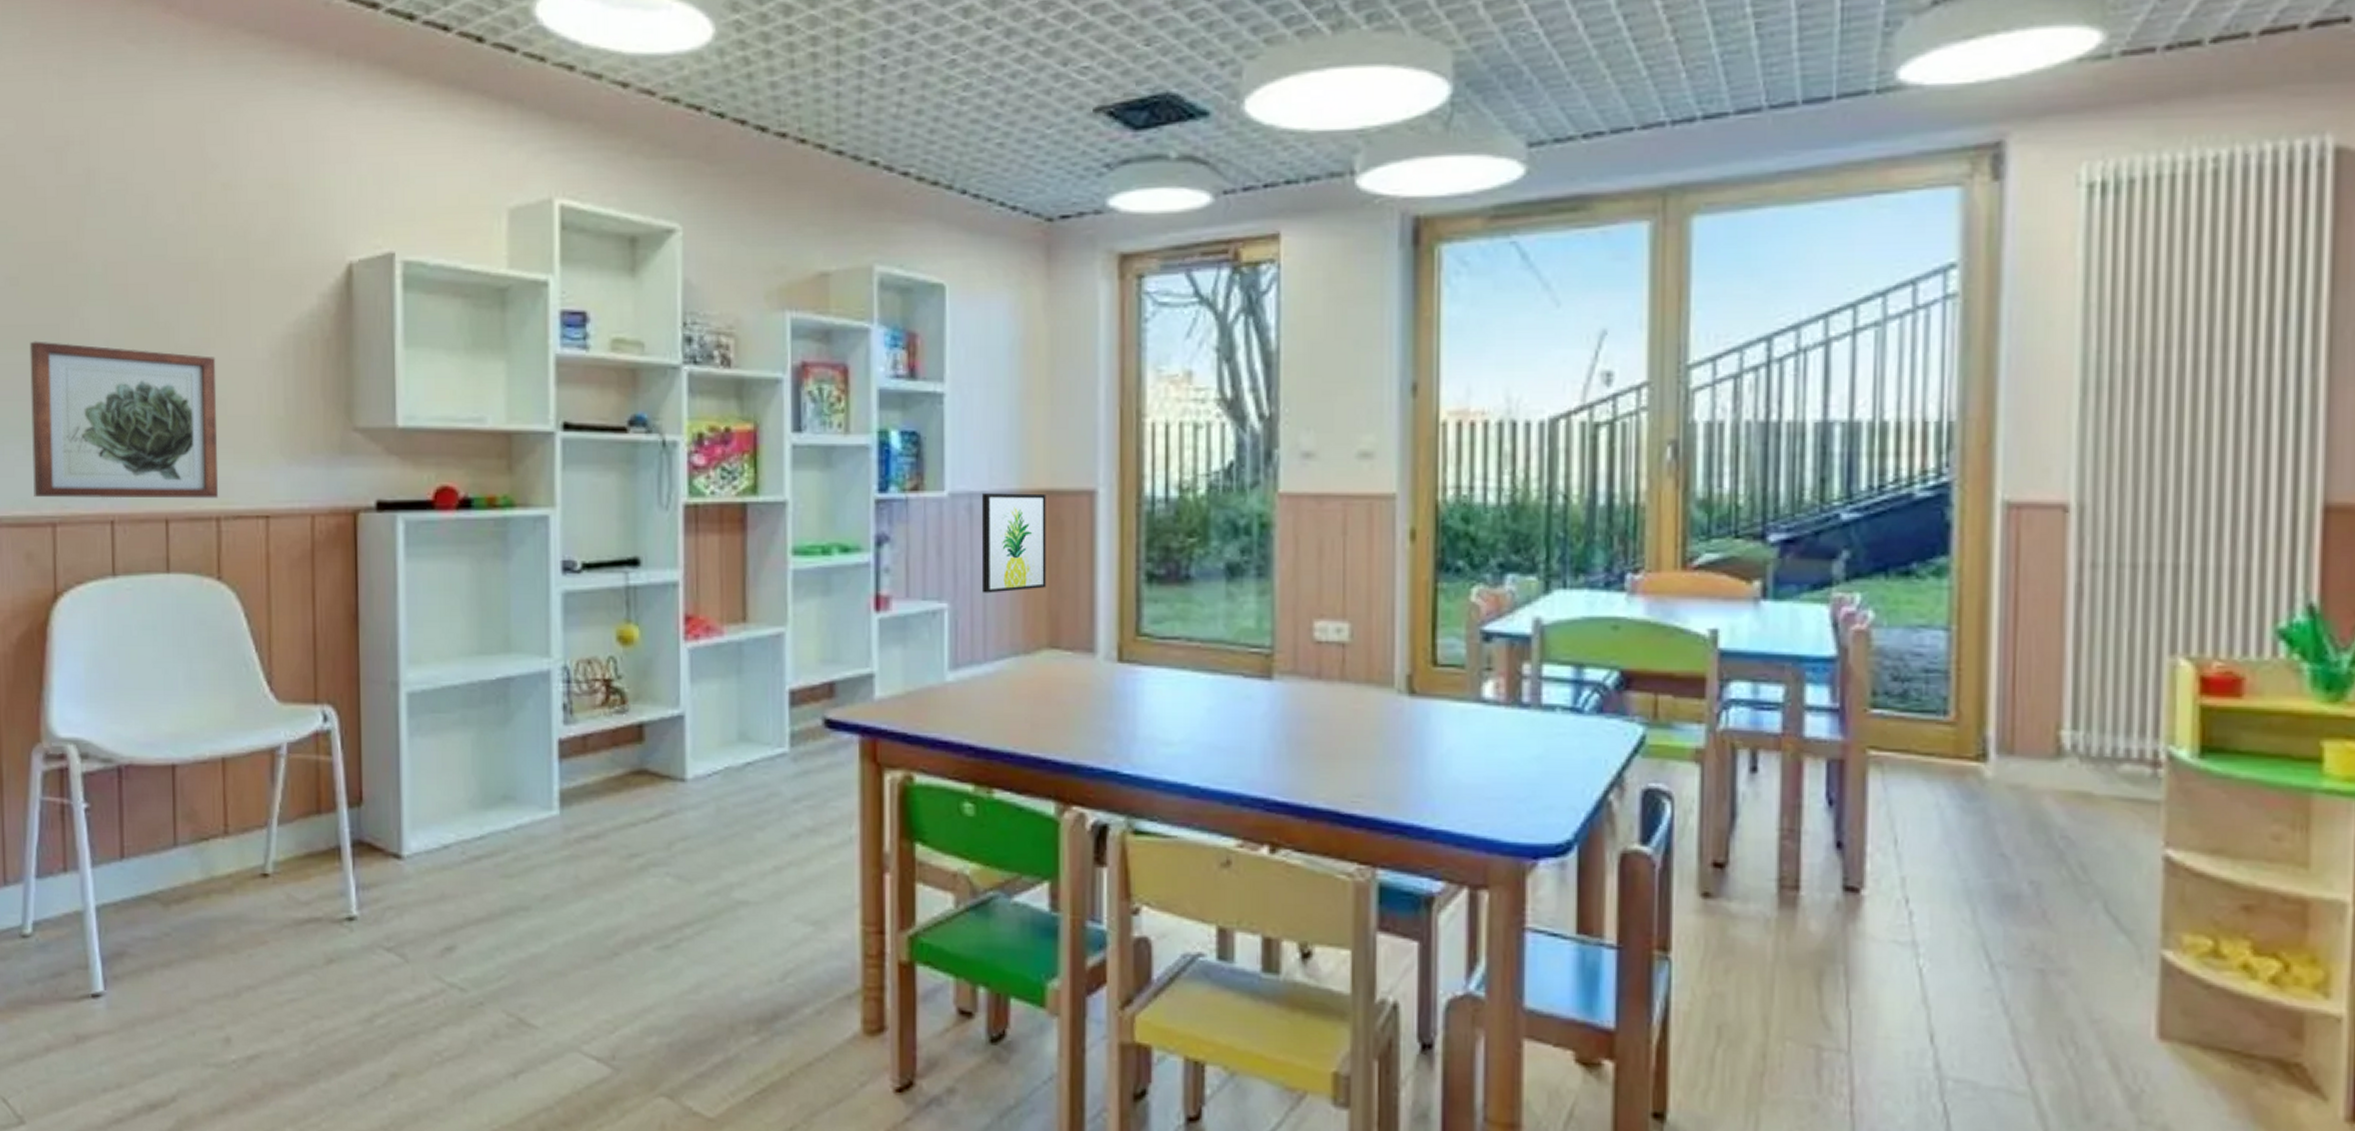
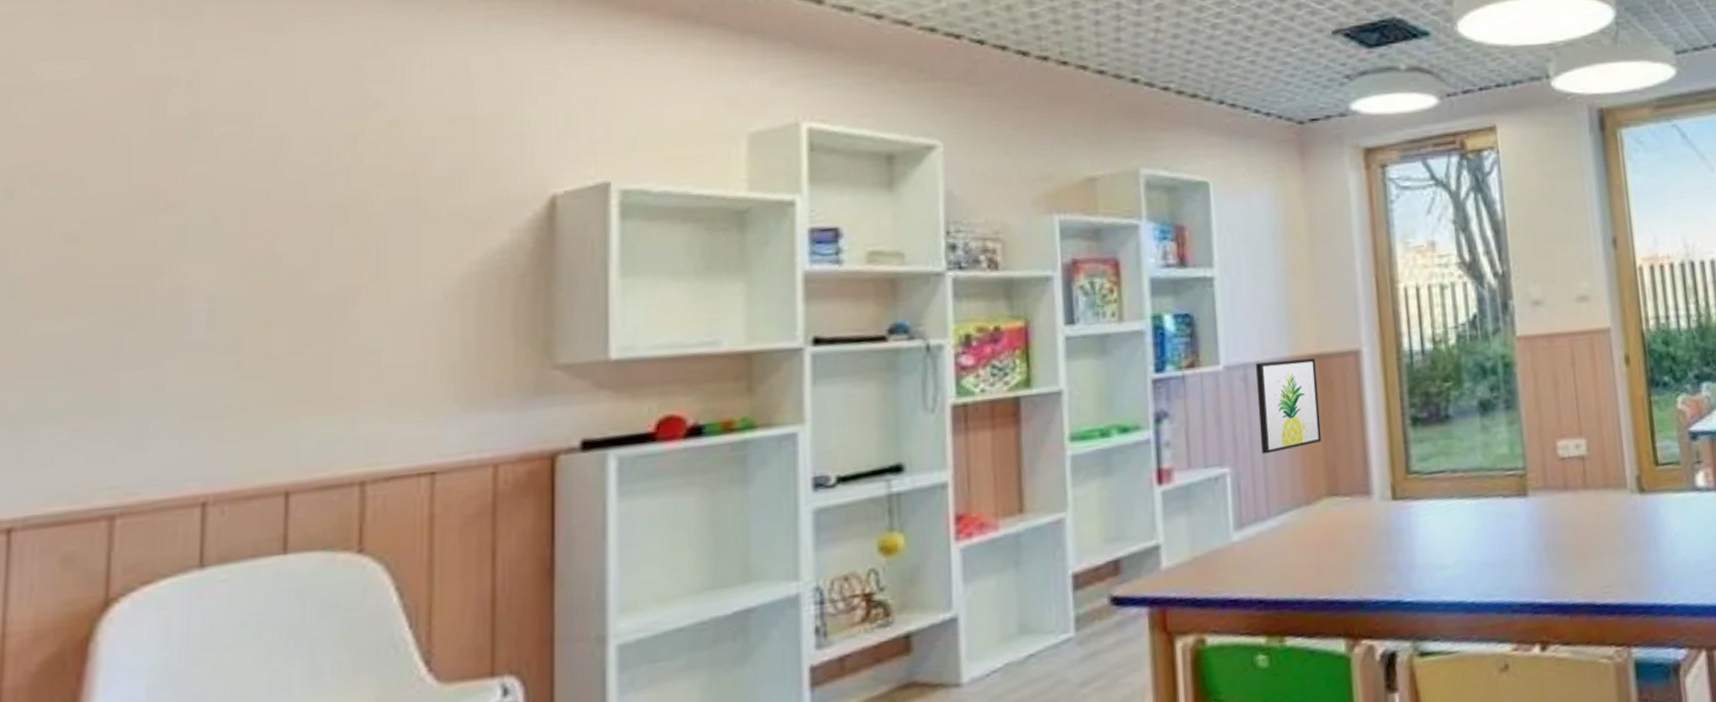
wall art: present [29,341,219,499] -> none [82,303,368,488]

